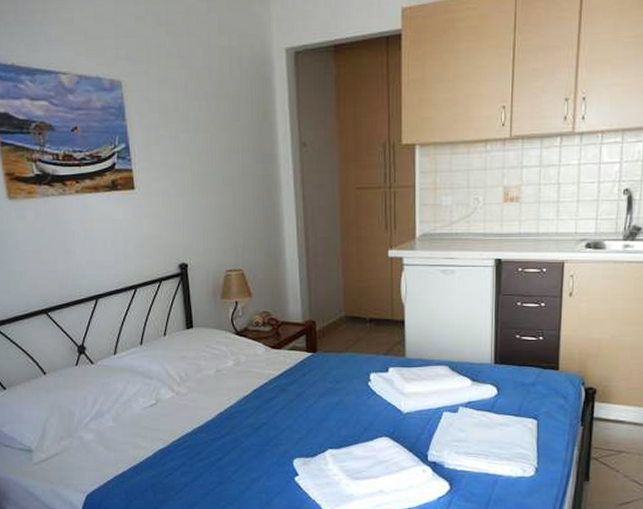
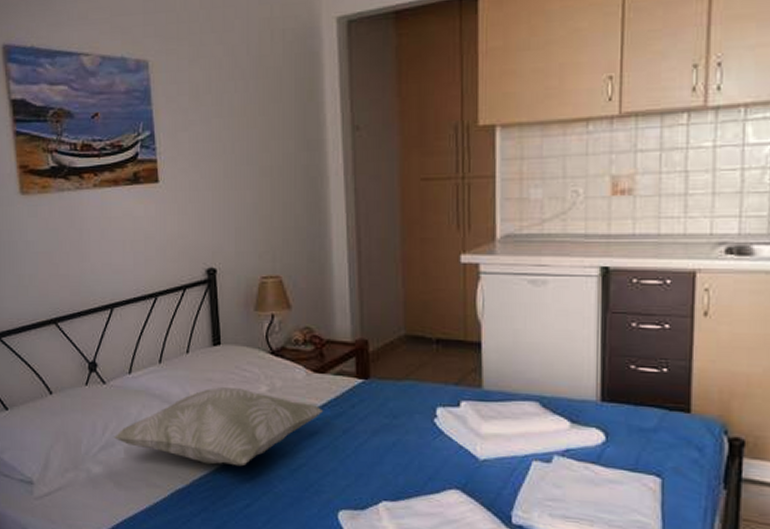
decorative pillow: none [102,364,281,428] -> present [113,387,324,467]

